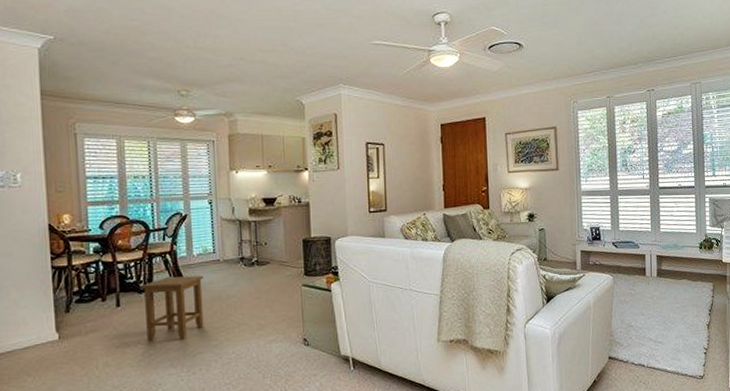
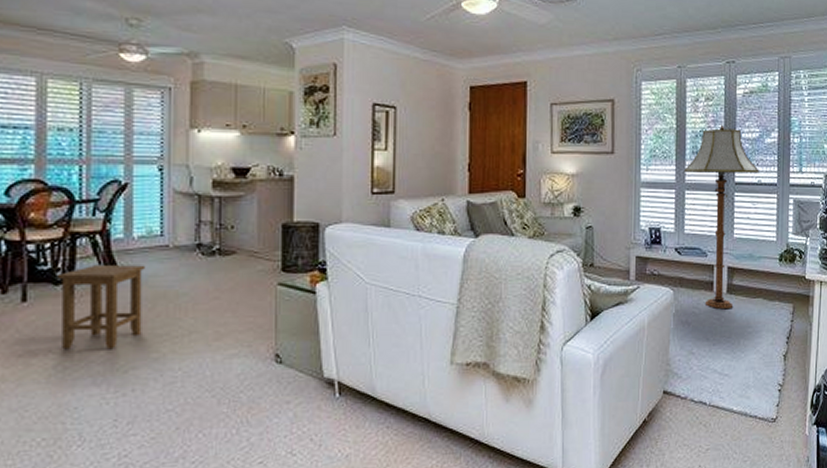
floor lamp: none [616,141,679,290] -> present [683,124,759,310]

